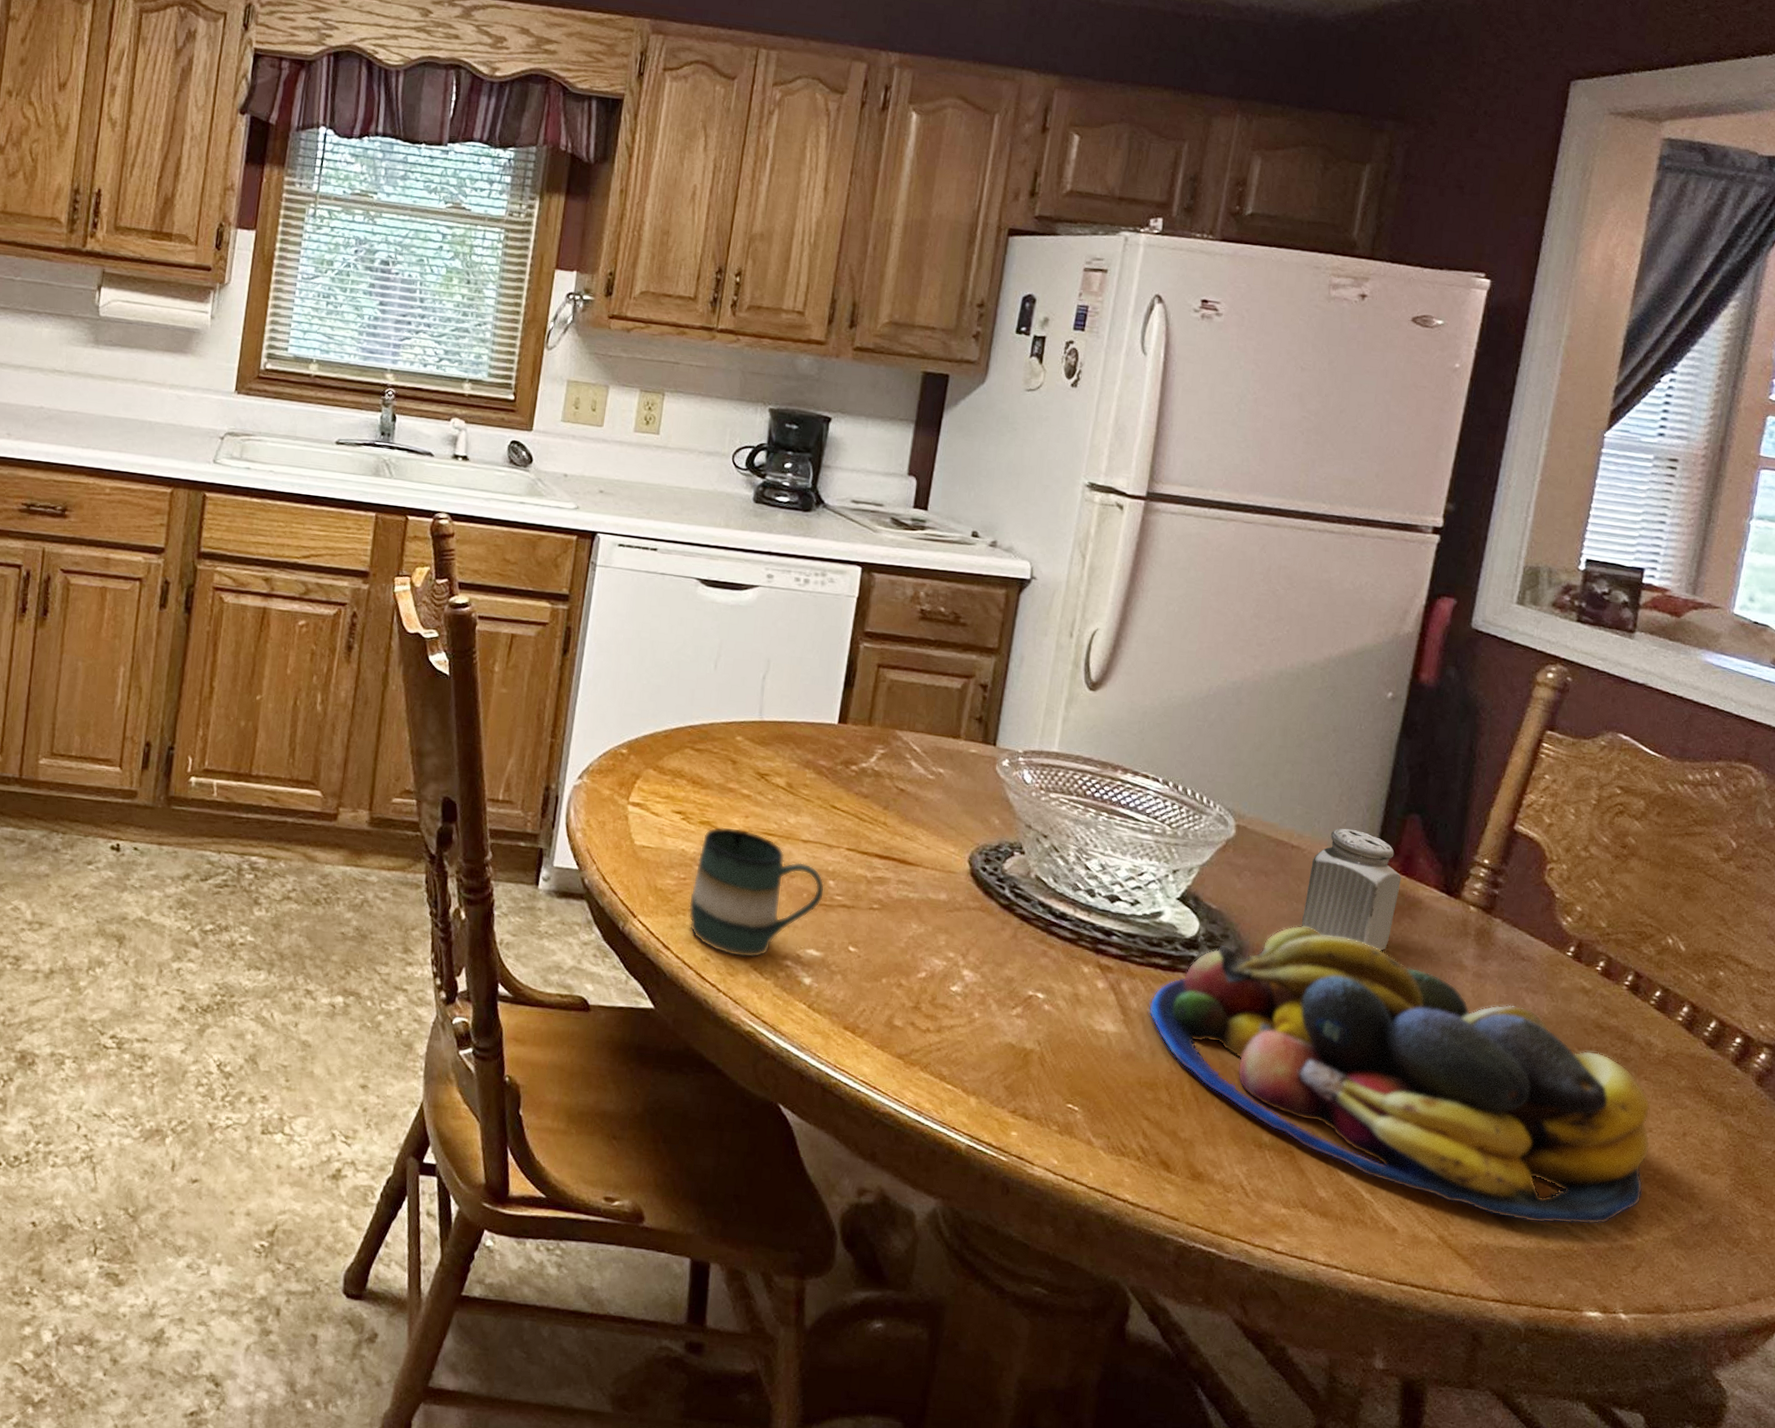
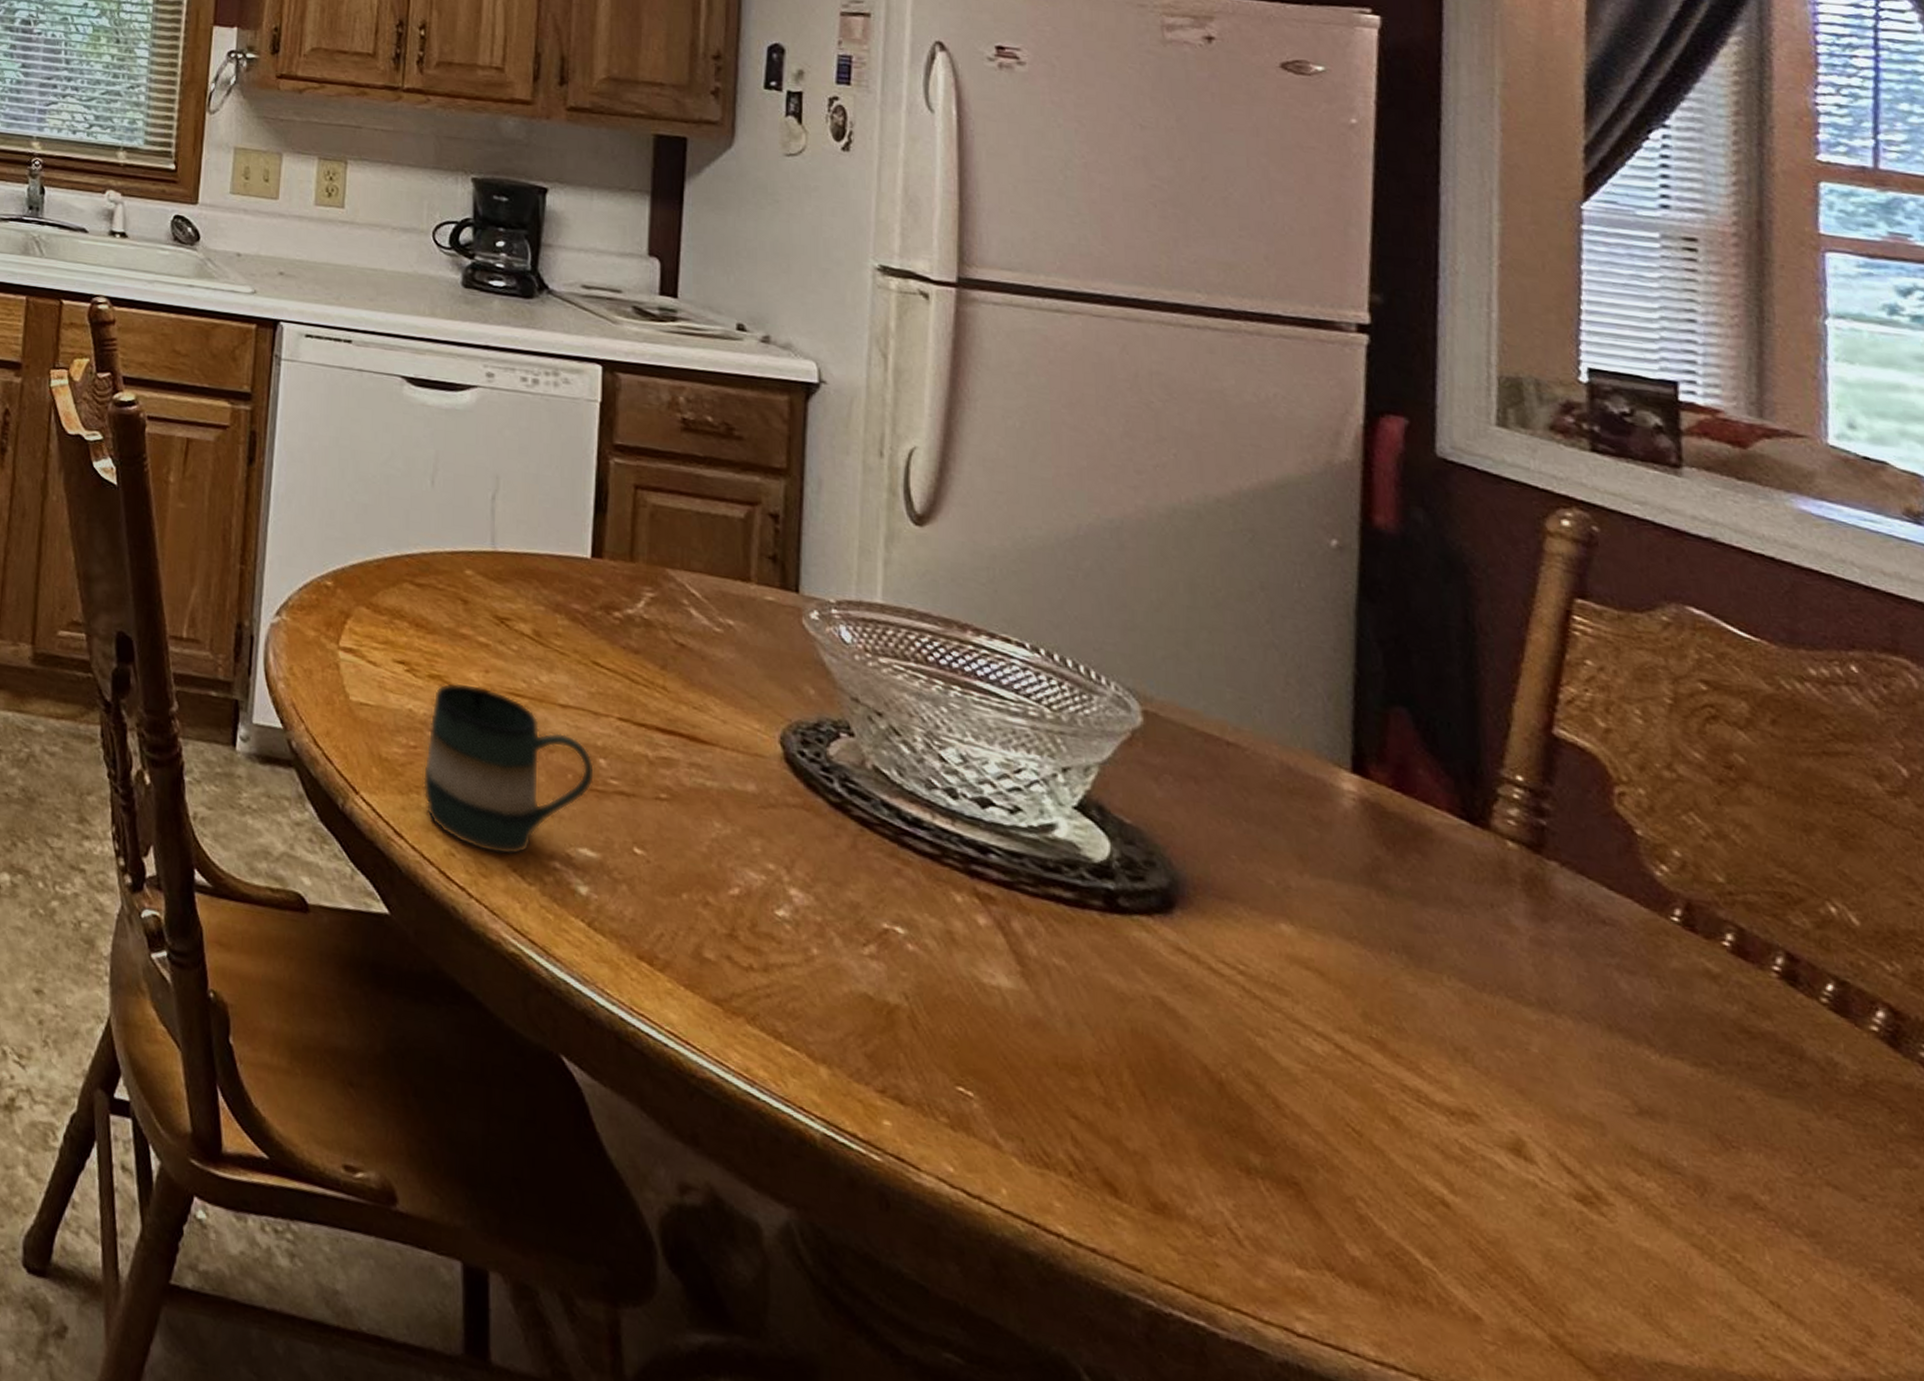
fruit bowl: present [1148,925,1651,1225] -> none [1054,854,1873,1342]
salt shaker: present [1301,828,1401,952] -> none [1257,721,1396,900]

